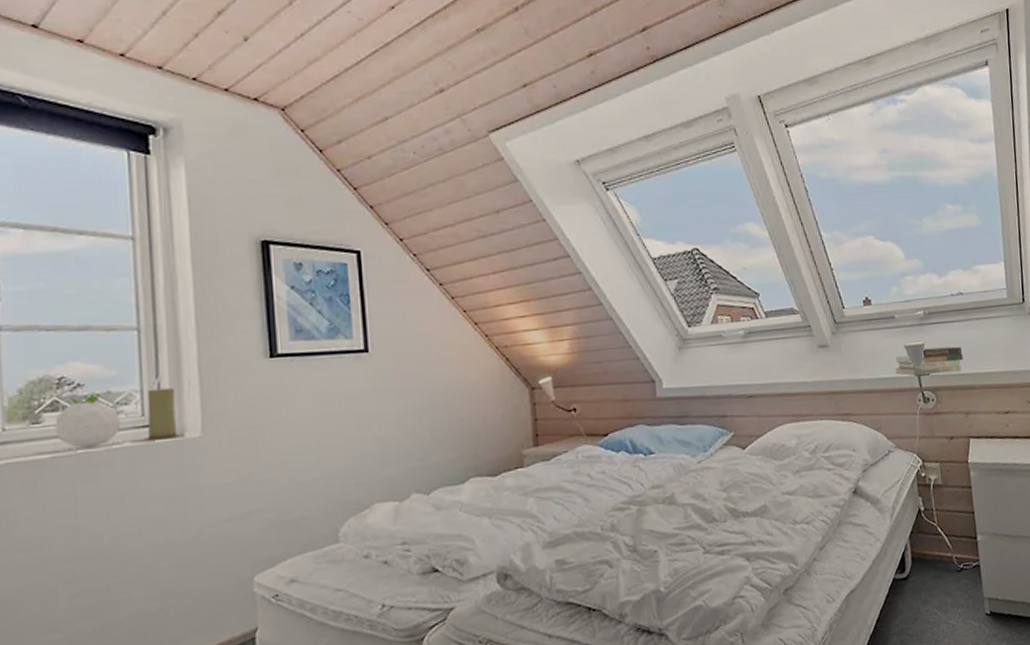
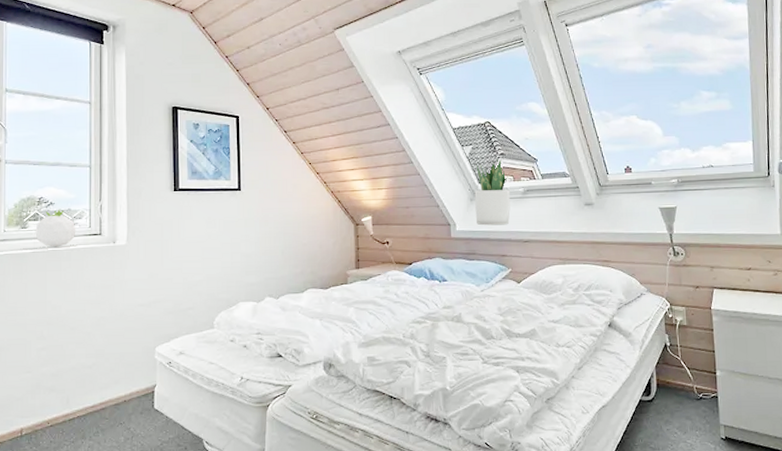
candle: present [143,387,182,441] -> none [90,209,114,245]
planter: none [683,294,729,380] -> present [474,158,511,226]
books: present [895,346,963,377] -> none [649,210,711,234]

